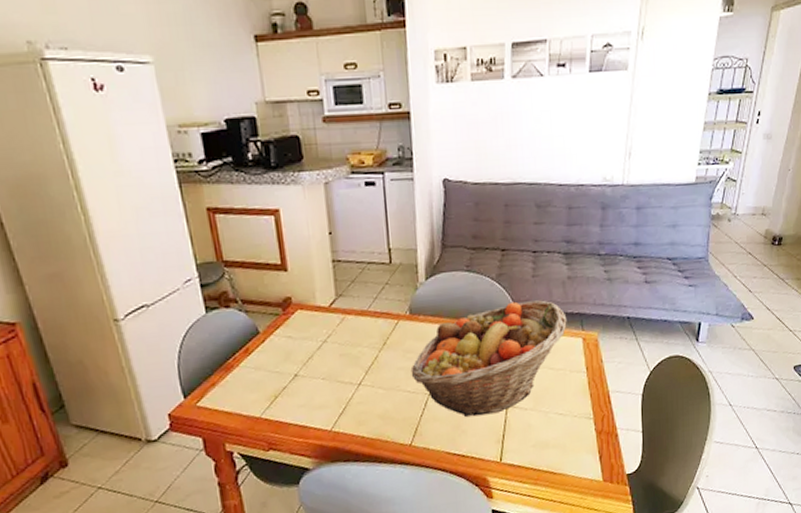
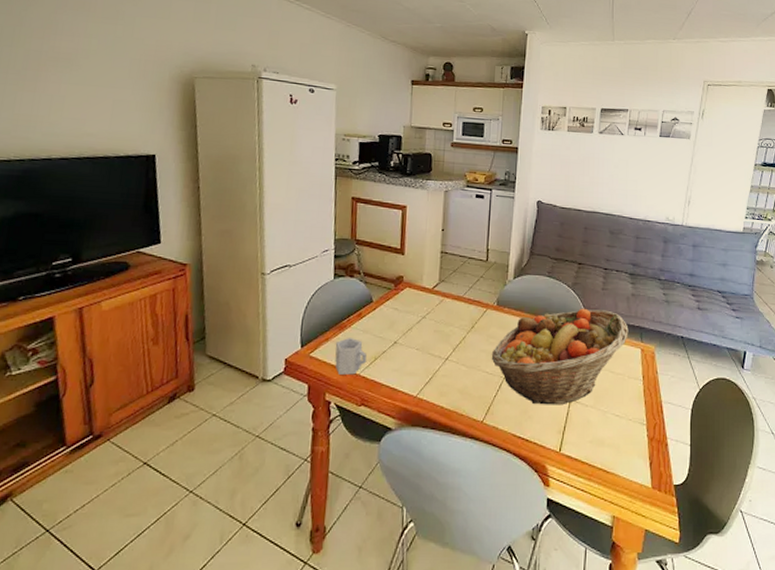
cup: none [224,377,265,421] -> present [335,337,367,375]

